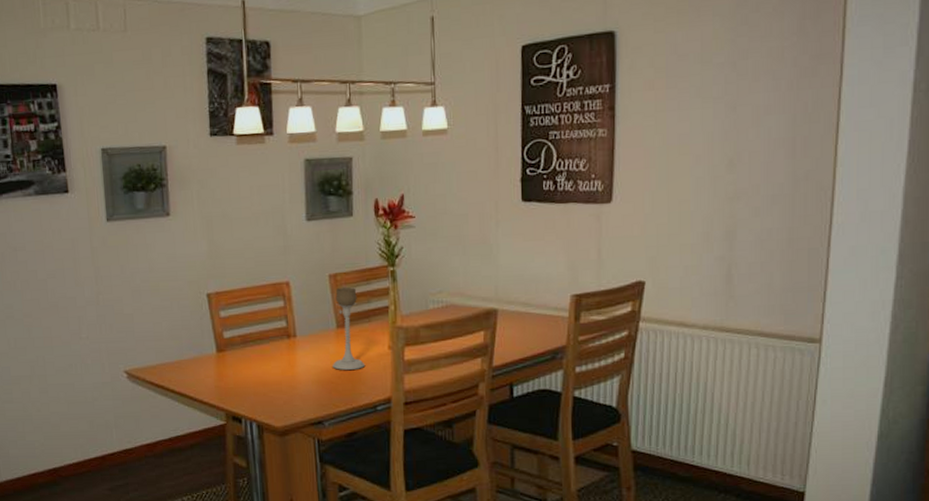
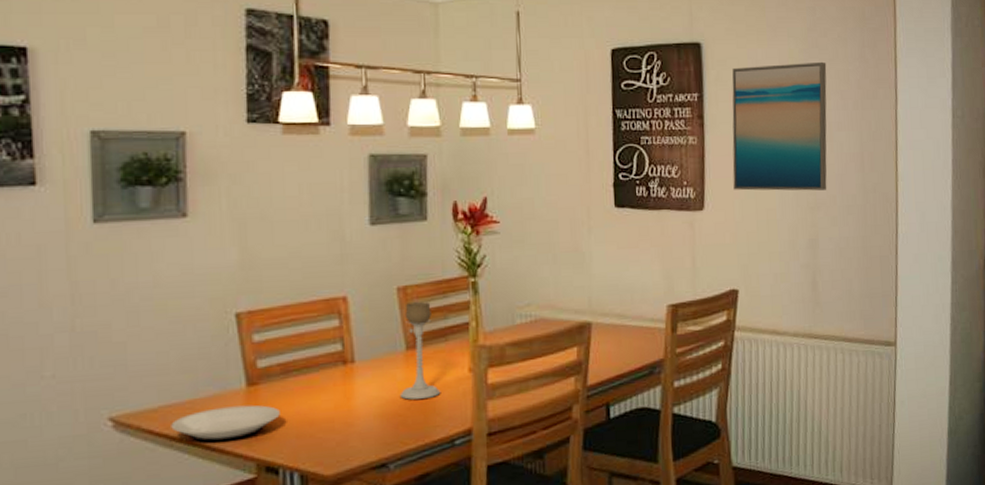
plate: none [165,367,241,395] -> present [171,405,280,443]
wall art: none [644,39,757,182] -> present [732,61,827,191]

